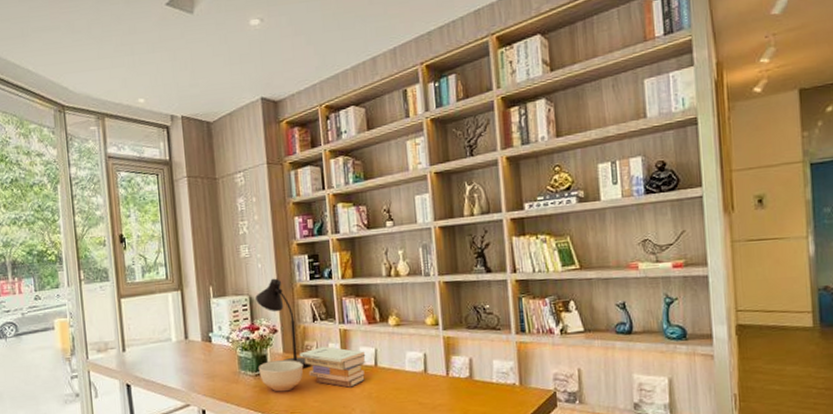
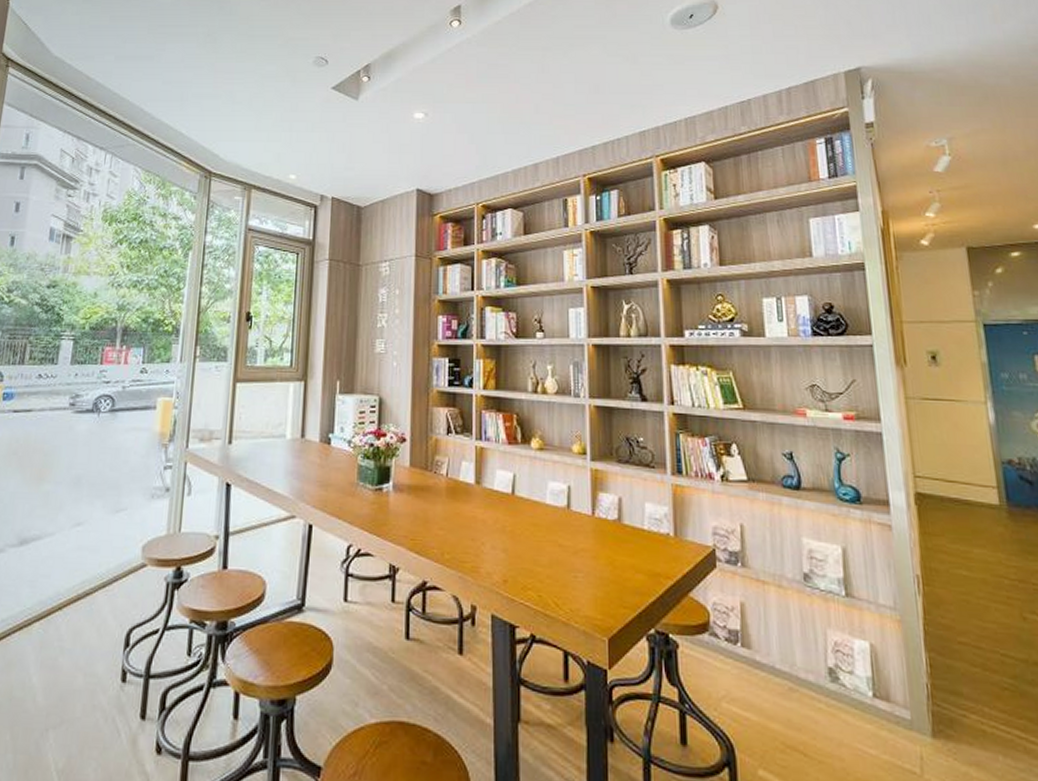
desk lamp: present [255,278,310,368] -> none [386,380,439,487]
bowl: present [258,360,304,392] -> none [379,475,431,513]
books: present [299,346,366,388] -> none [427,465,502,517]

